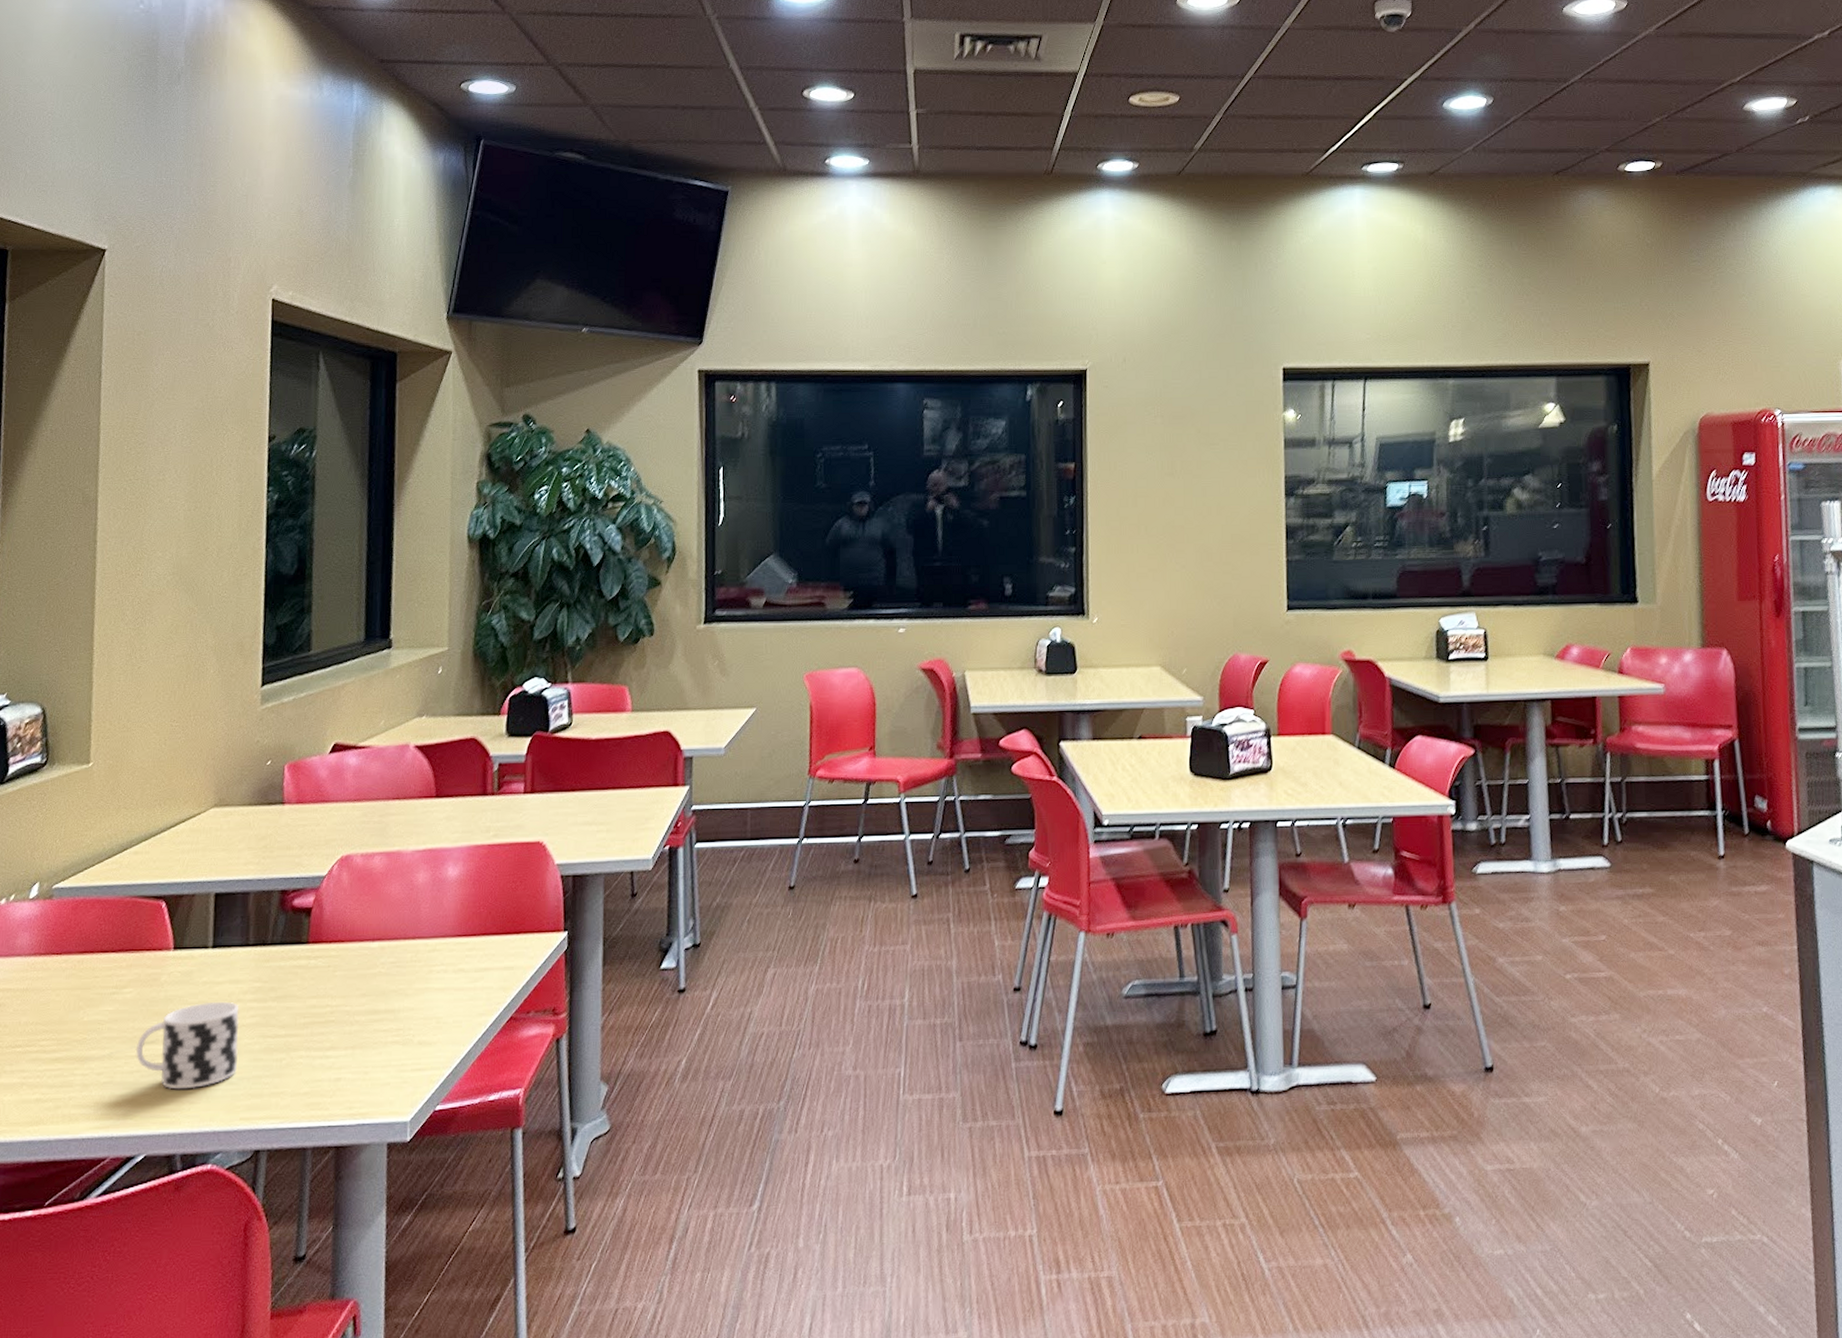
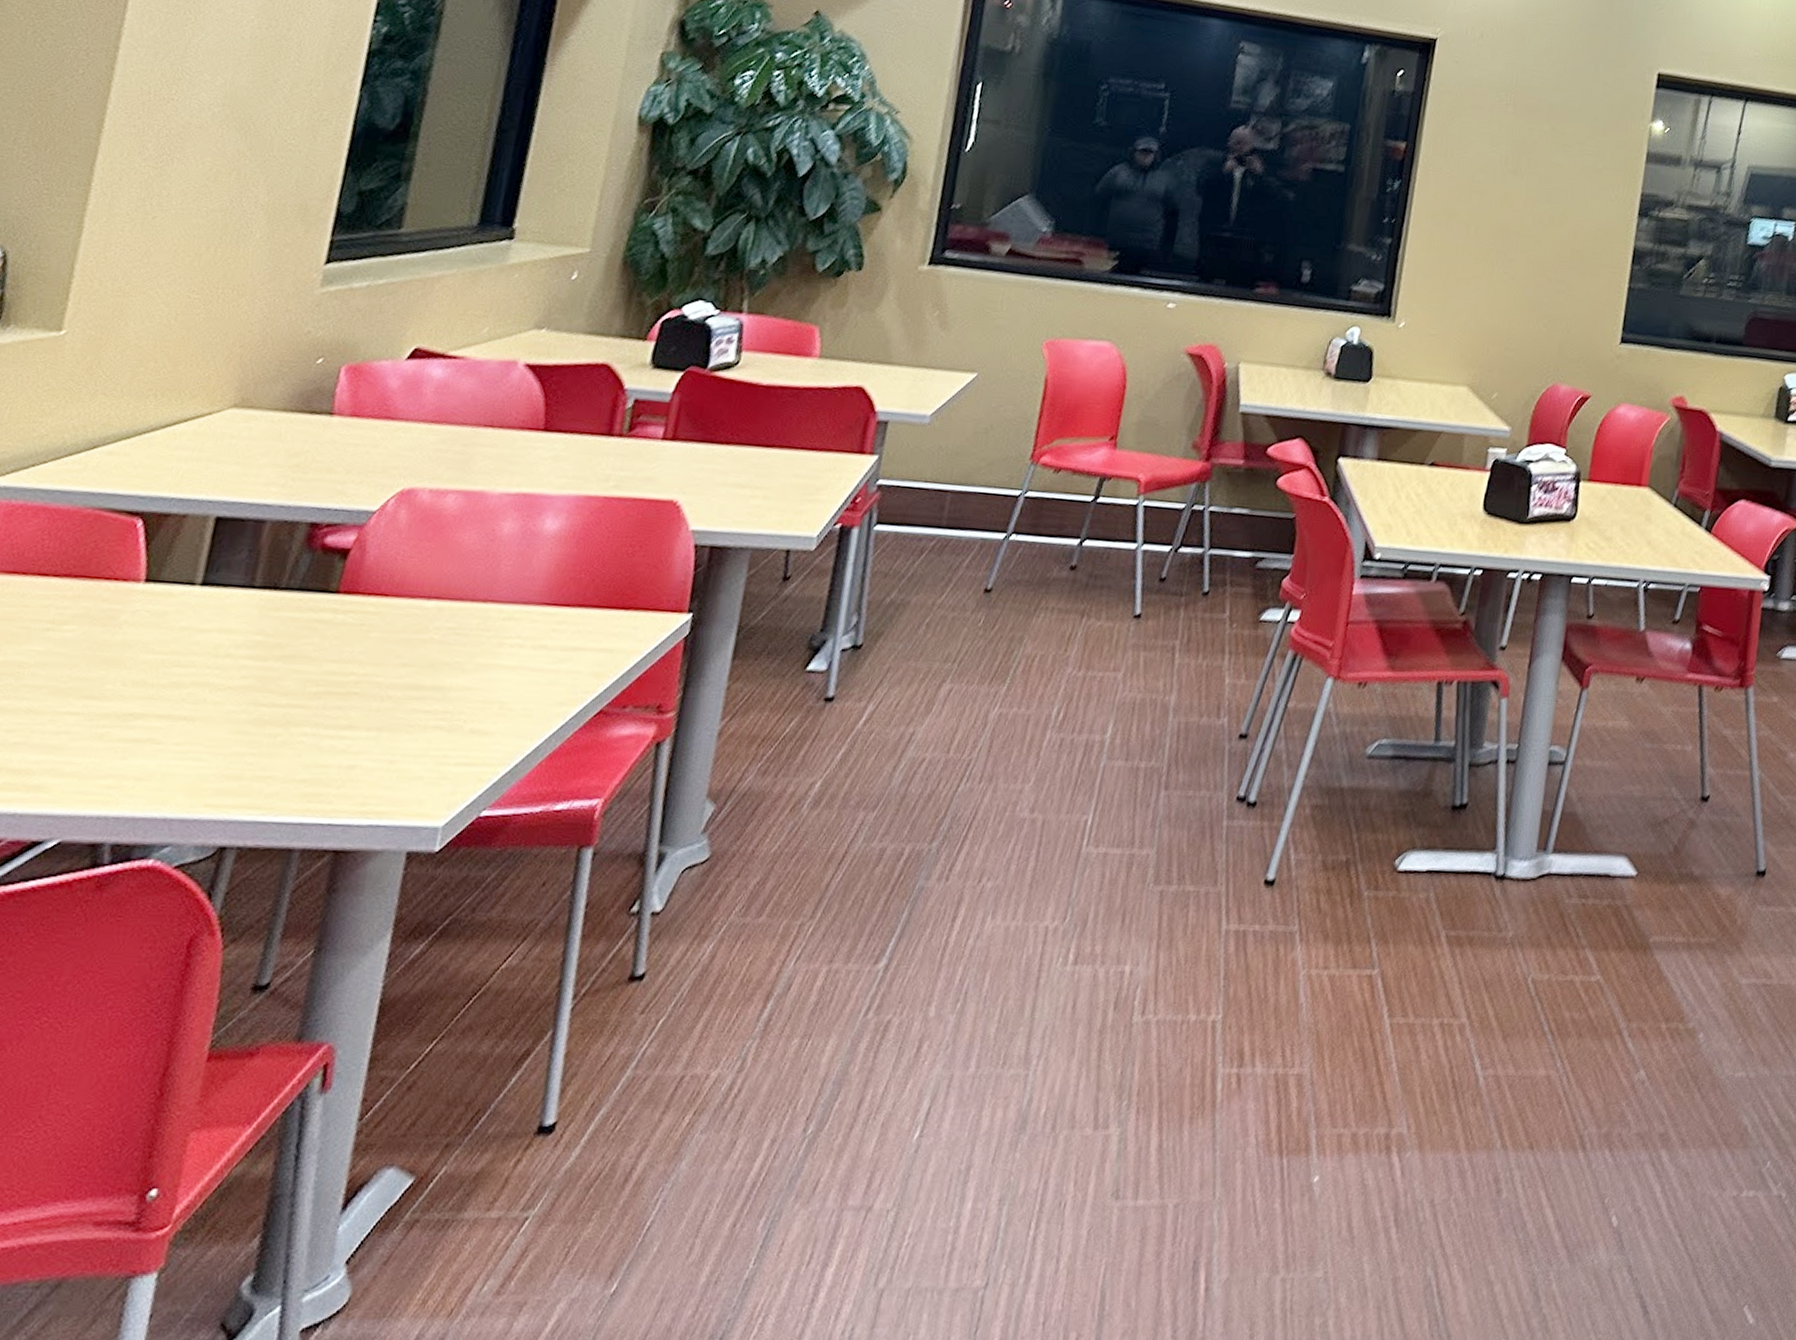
cup: present [135,1001,239,1090] -> none [67,652,227,762]

